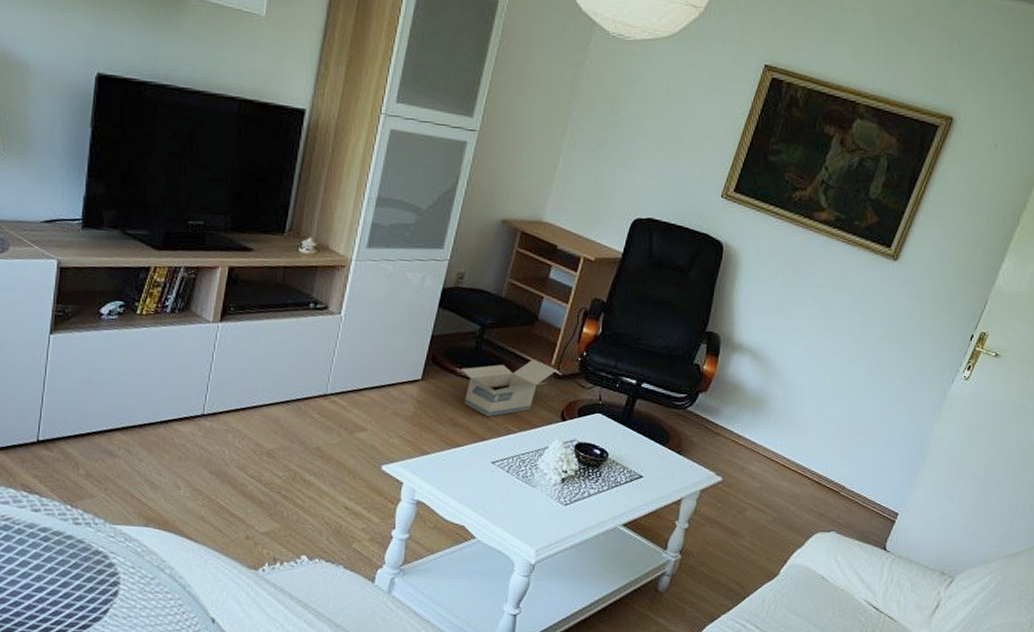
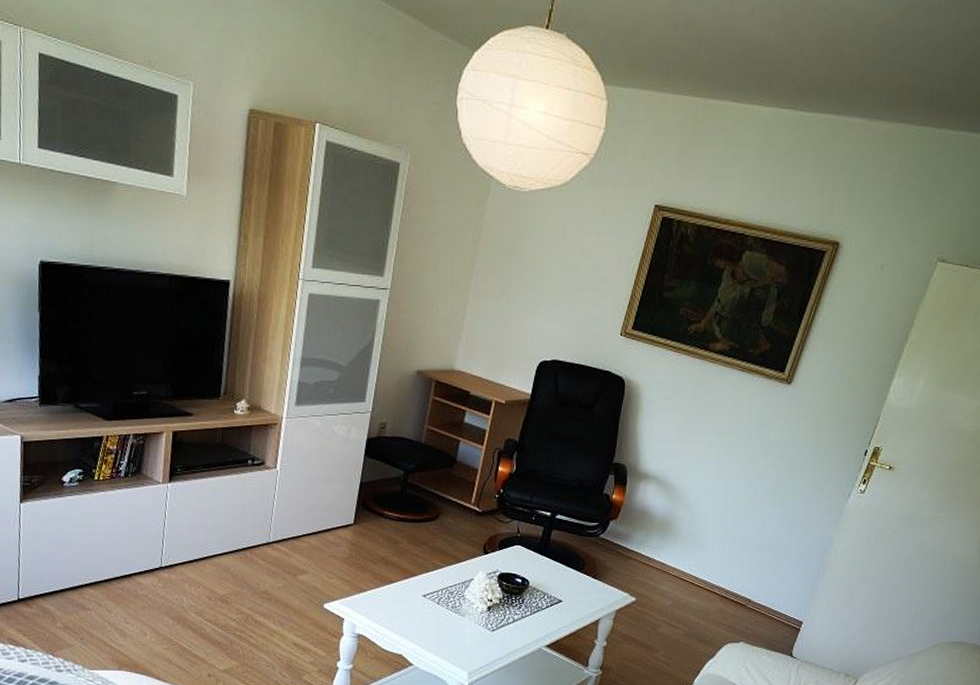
cardboard box: present [458,360,555,416] -> none [386,499,475,554]

